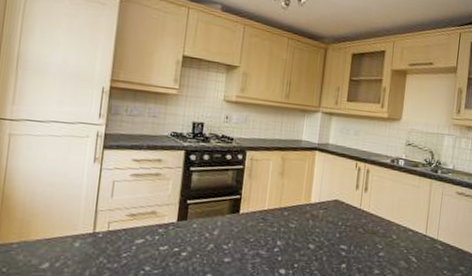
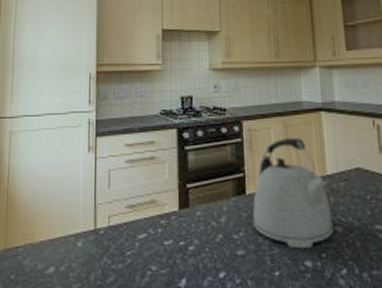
kettle: none [241,169,312,259] -> present [252,138,333,248]

